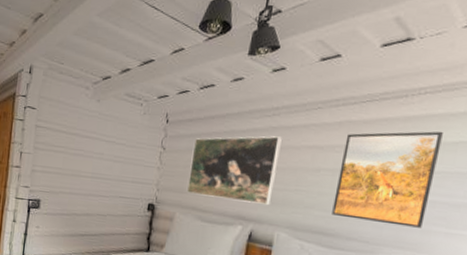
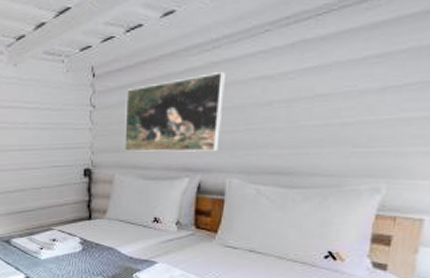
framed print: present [332,131,443,228] -> none [289,33,419,152]

